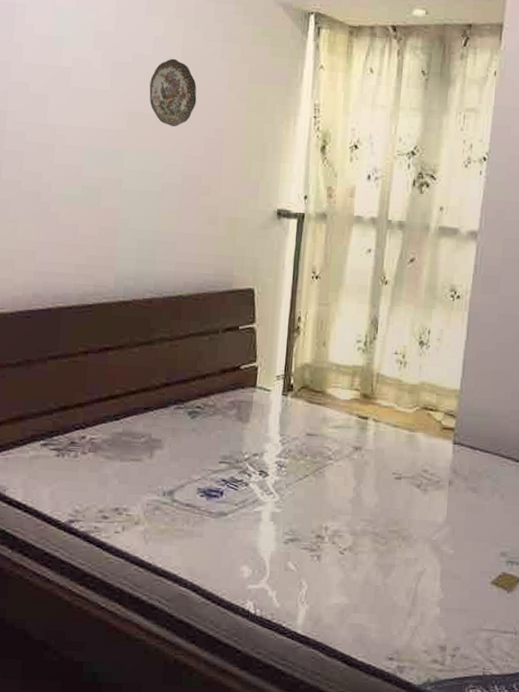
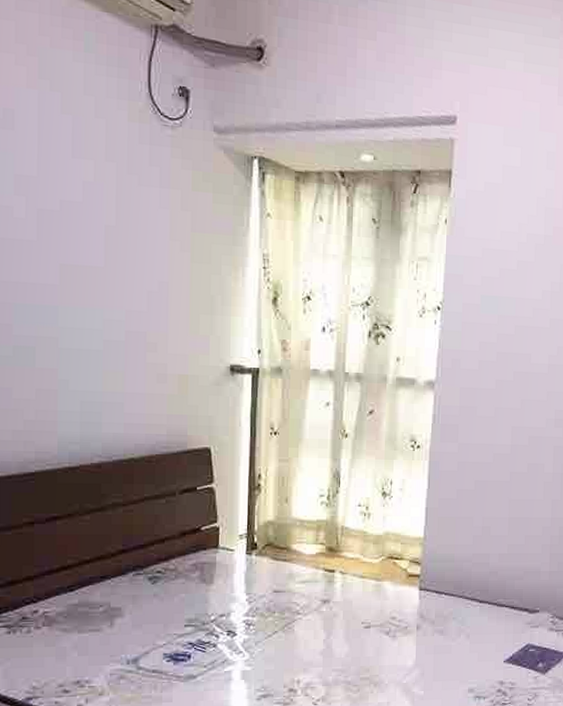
decorative plate: present [149,58,197,127] -> none [82,205,136,280]

